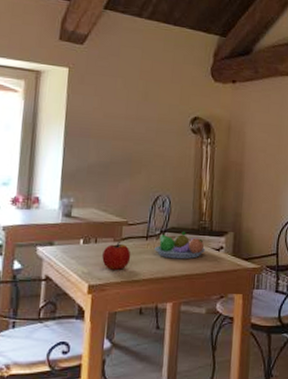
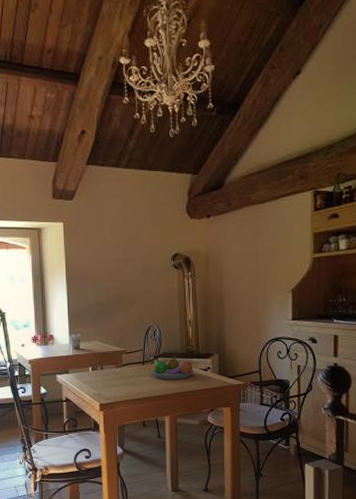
apple: present [102,242,131,270] -> none [108,368,132,391]

